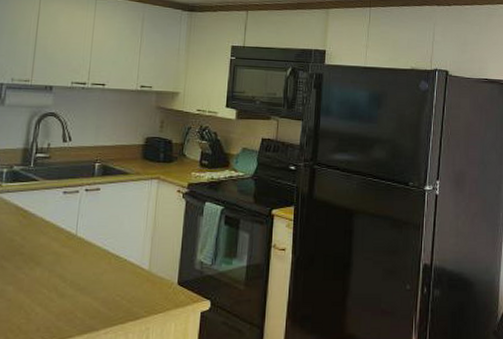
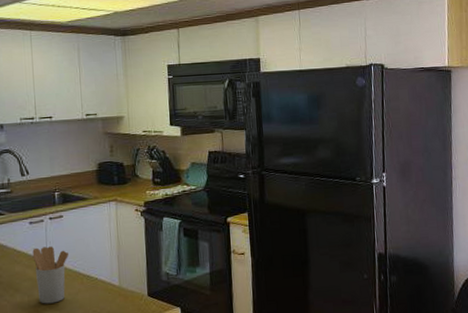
utensil holder: none [60,219,101,282] -> present [32,246,69,304]

